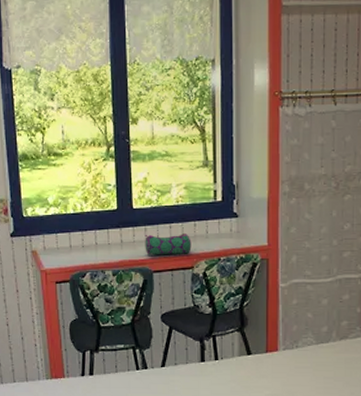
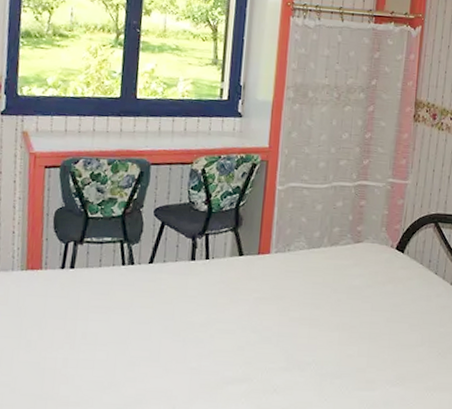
pencil case: present [145,232,192,256] -> none [144,125,194,149]

